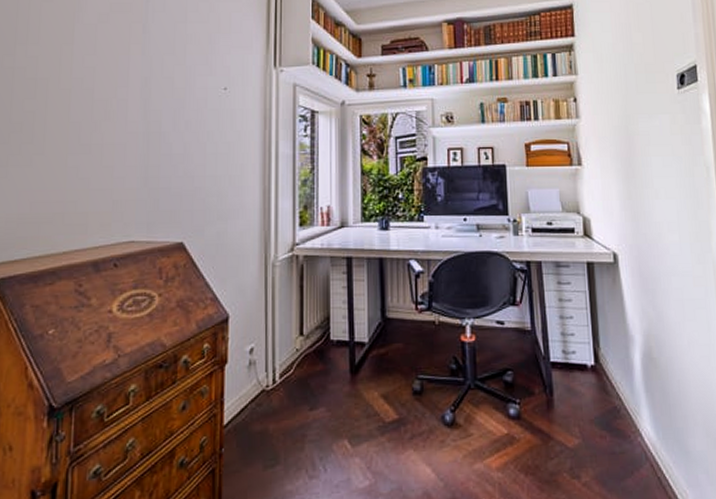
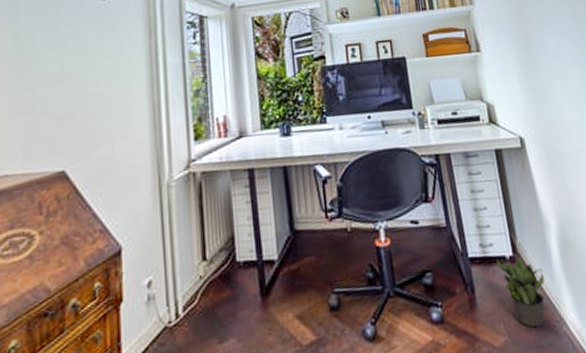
potted plant: none [577,366,624,435] -> present [496,256,545,328]

